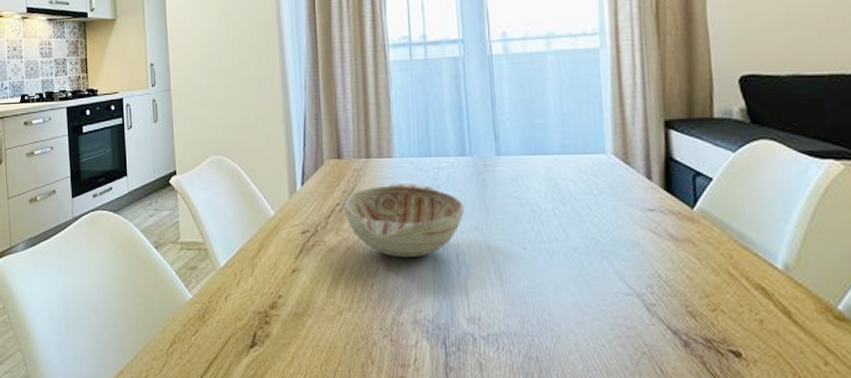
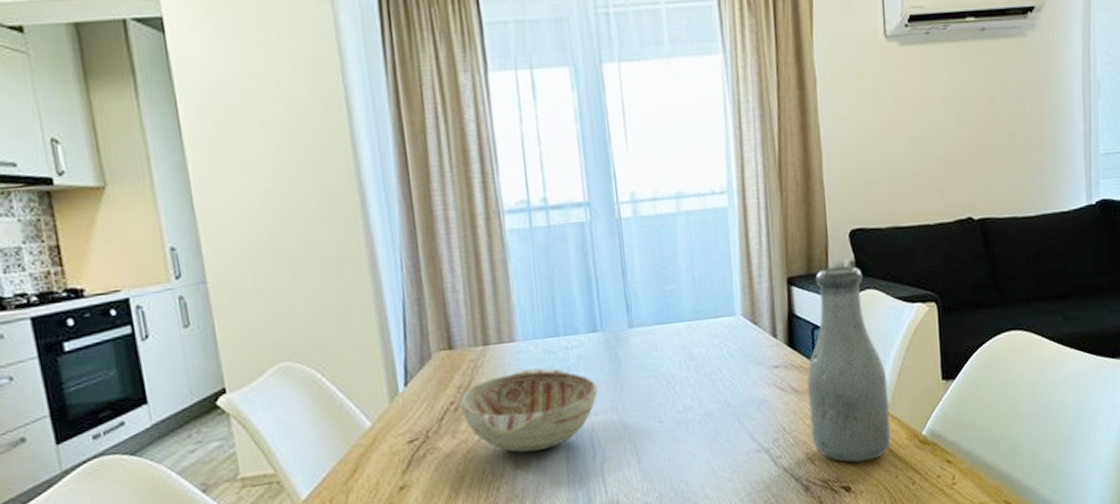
bottle: none [687,112,794,327] -> present [807,266,891,463]

